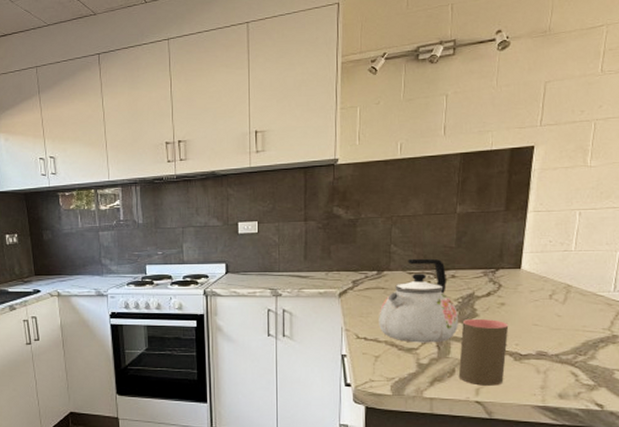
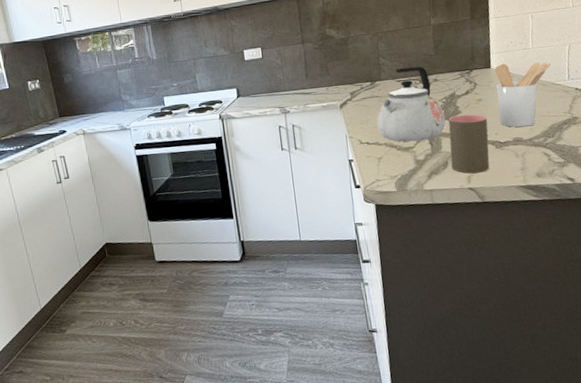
utensil holder: none [523,265,595,340] -> present [495,62,551,127]

